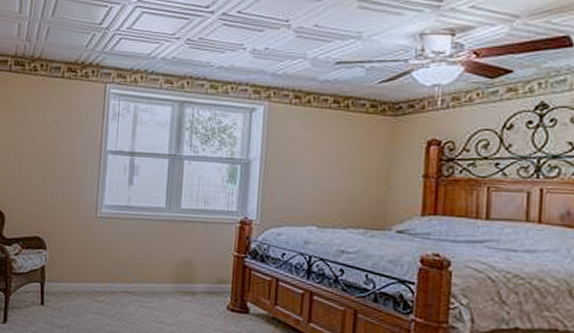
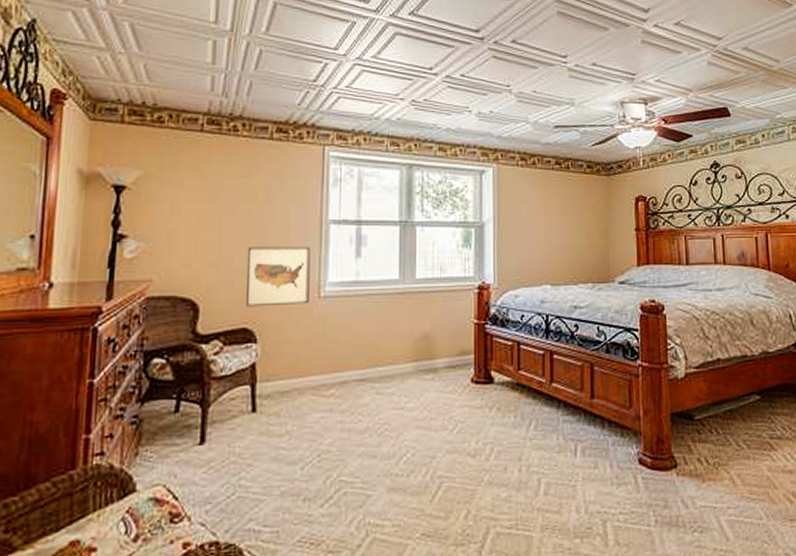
wall art: none [39,170,91,222] -> present [246,246,311,307]

